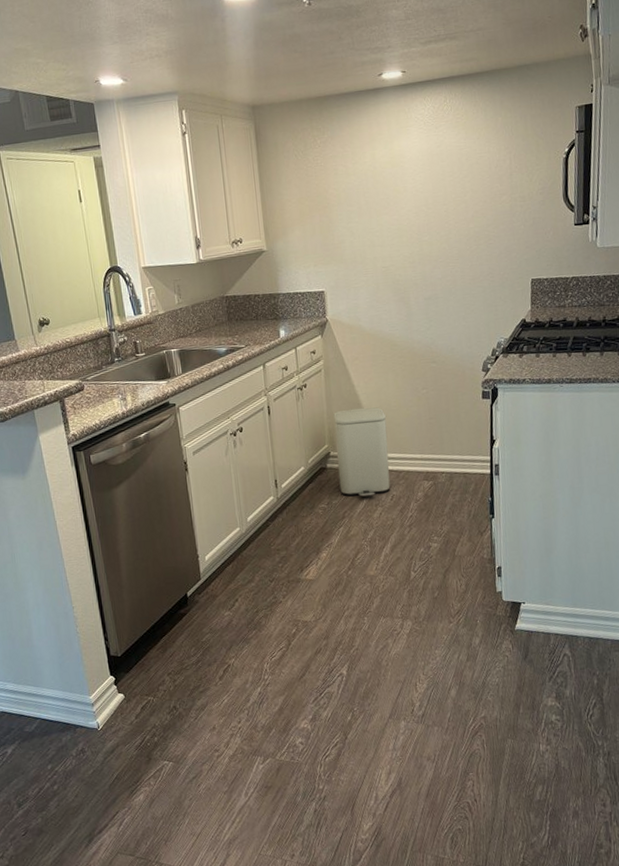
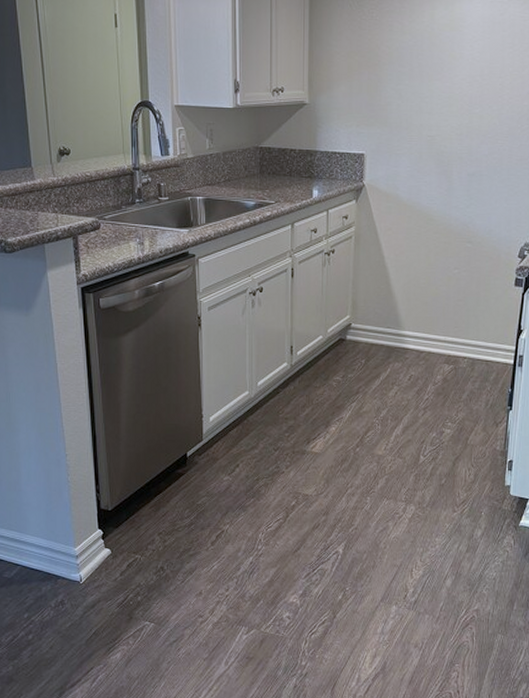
pedal bin: present [333,407,390,497] -> none [357,281,414,373]

